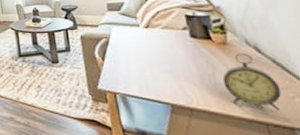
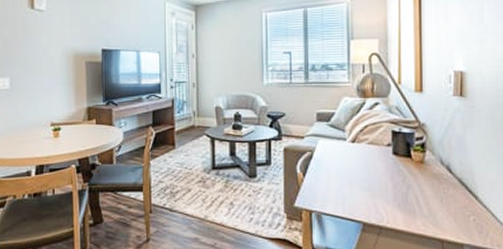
alarm clock: present [222,53,282,111] -> none [413,172,461,228]

